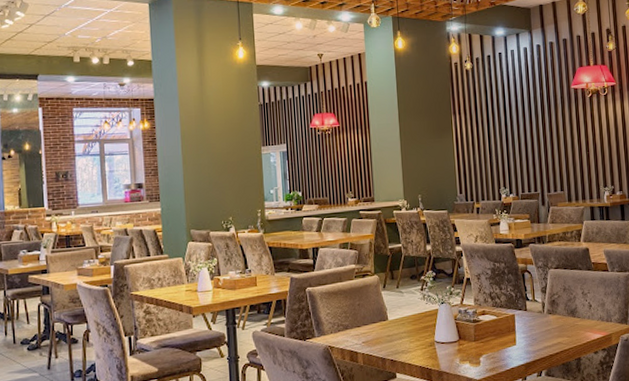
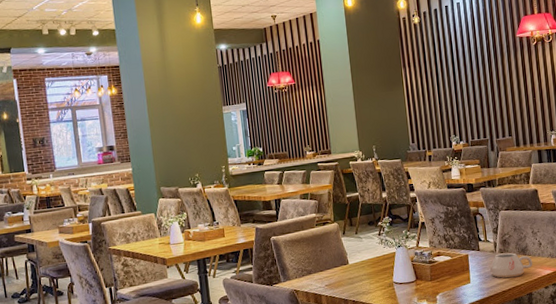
cup: none [537,314,583,342] -> present [490,252,533,279]

